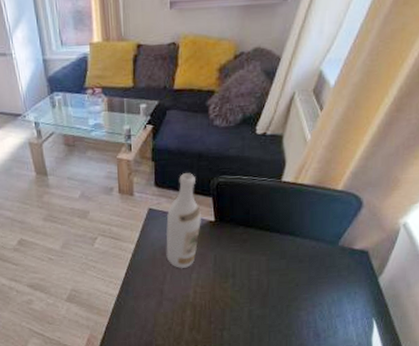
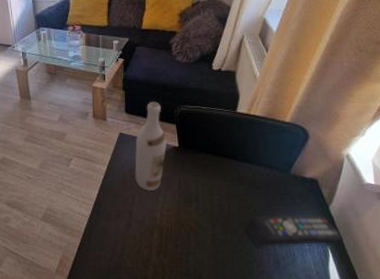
remote control: none [283,287,392,320] -> present [244,214,344,247]

